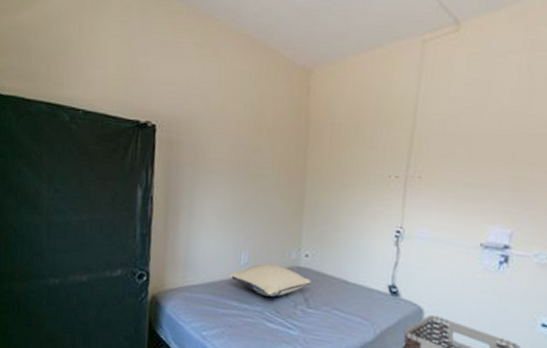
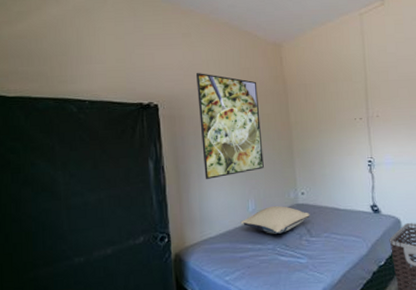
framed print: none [196,93,274,220] -> present [195,73,264,179]

